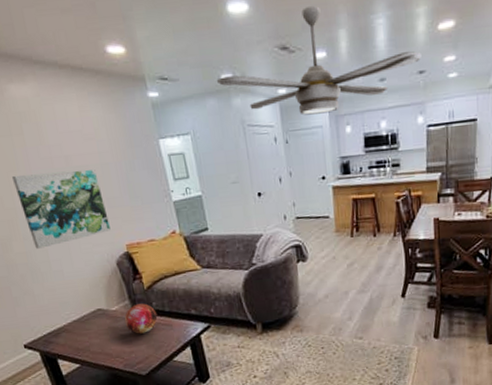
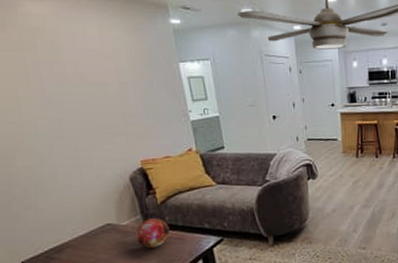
wall art: present [12,170,111,249] -> none [21,87,125,163]

